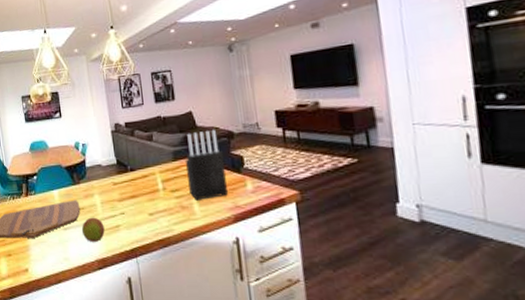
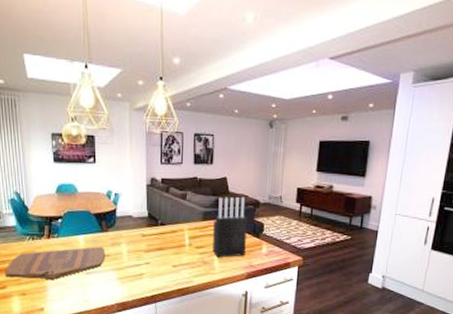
fruit: present [81,217,105,242] -> none [104,264,128,287]

